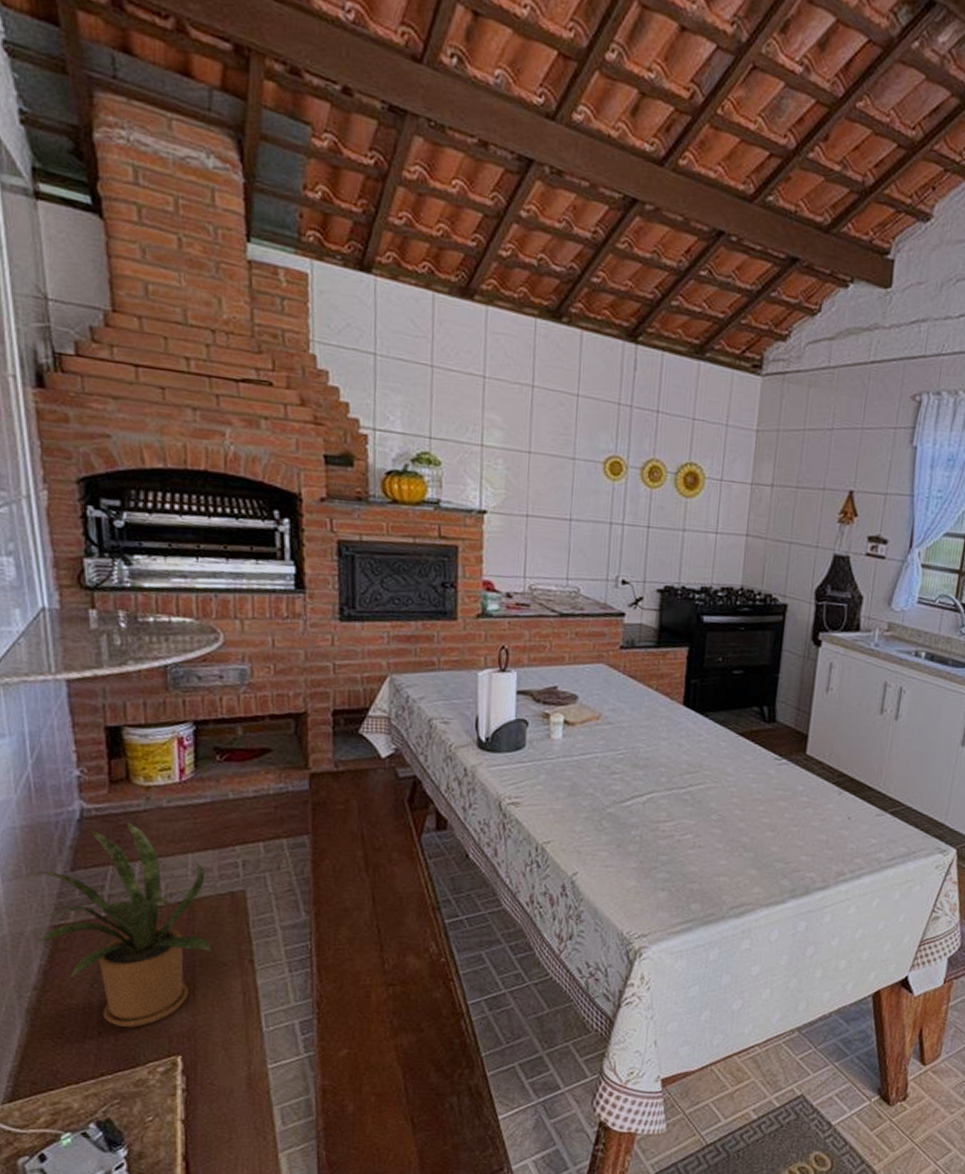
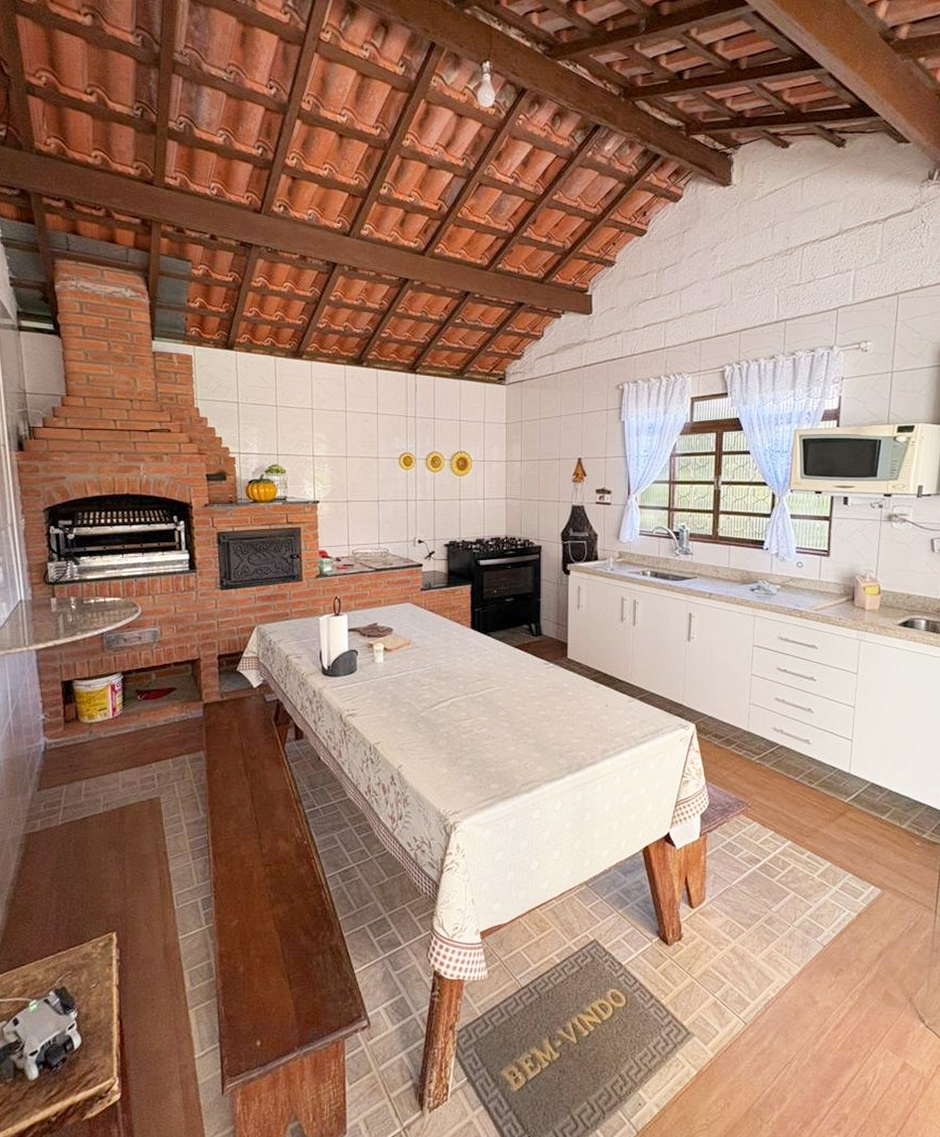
house plant: present [32,820,211,1028] -> none [11,750,136,912]

